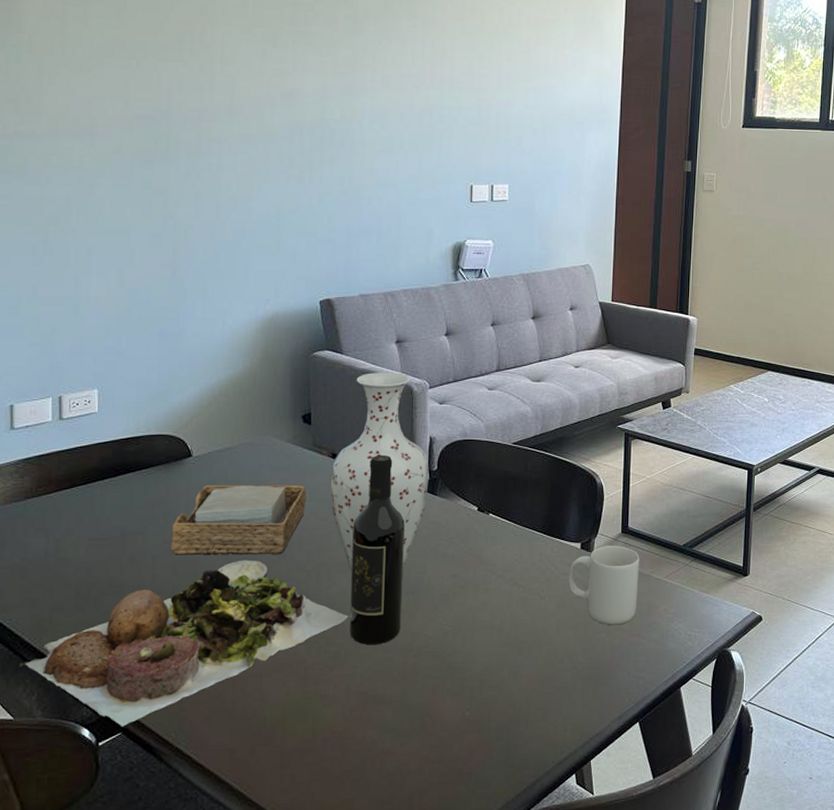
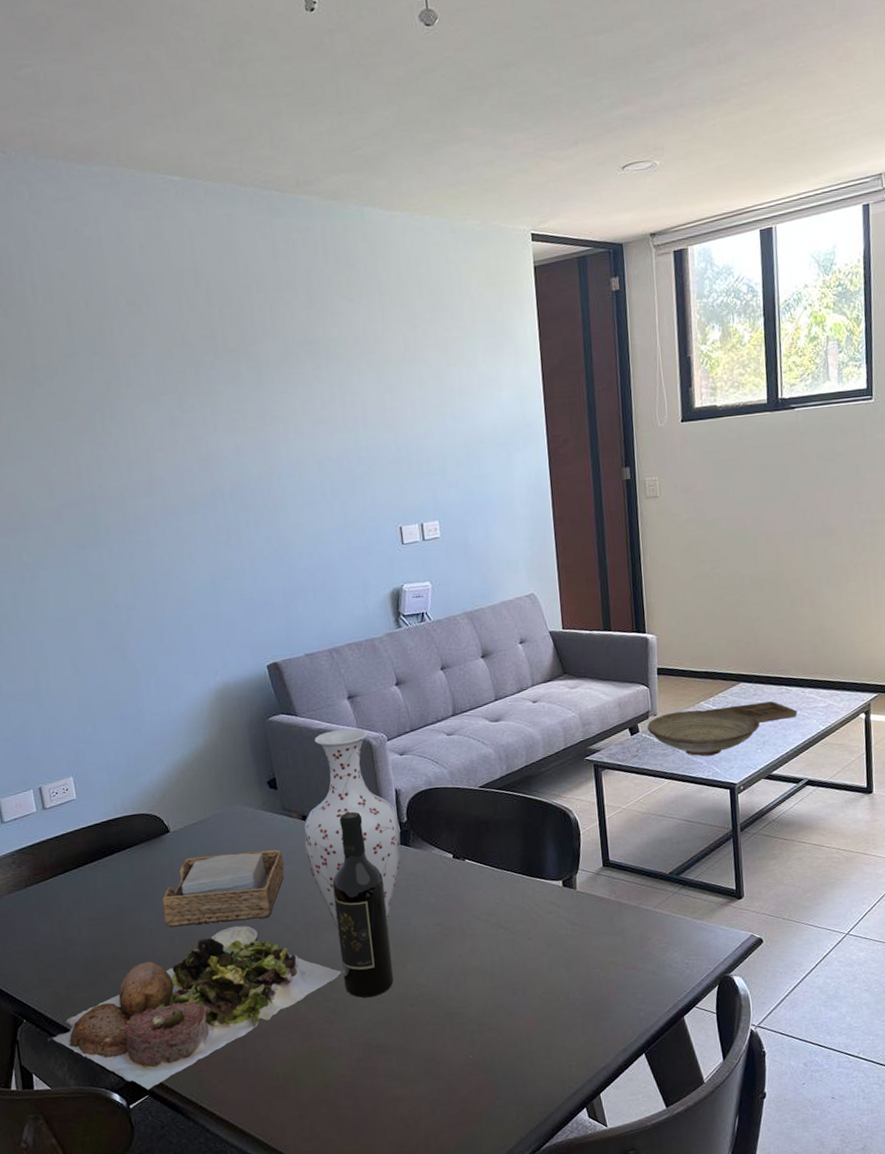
cup: present [568,545,640,626] -> none [553,879,629,960]
decorative bowl: none [679,392,781,436] -> present [647,710,759,757]
decorative tray: none [733,392,816,410] -> present [705,701,797,723]

